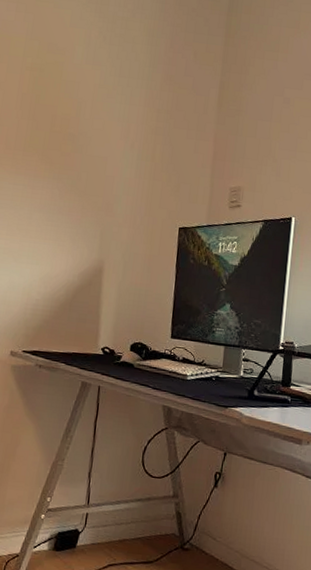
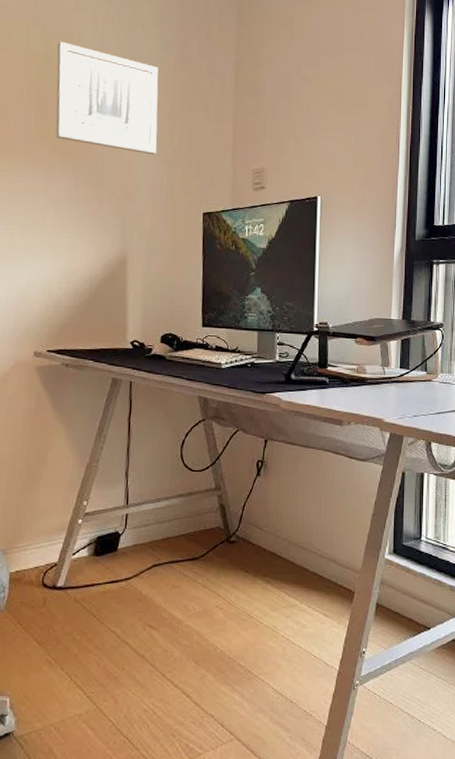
wall art: none [44,55,146,169] -> present [55,41,159,155]

